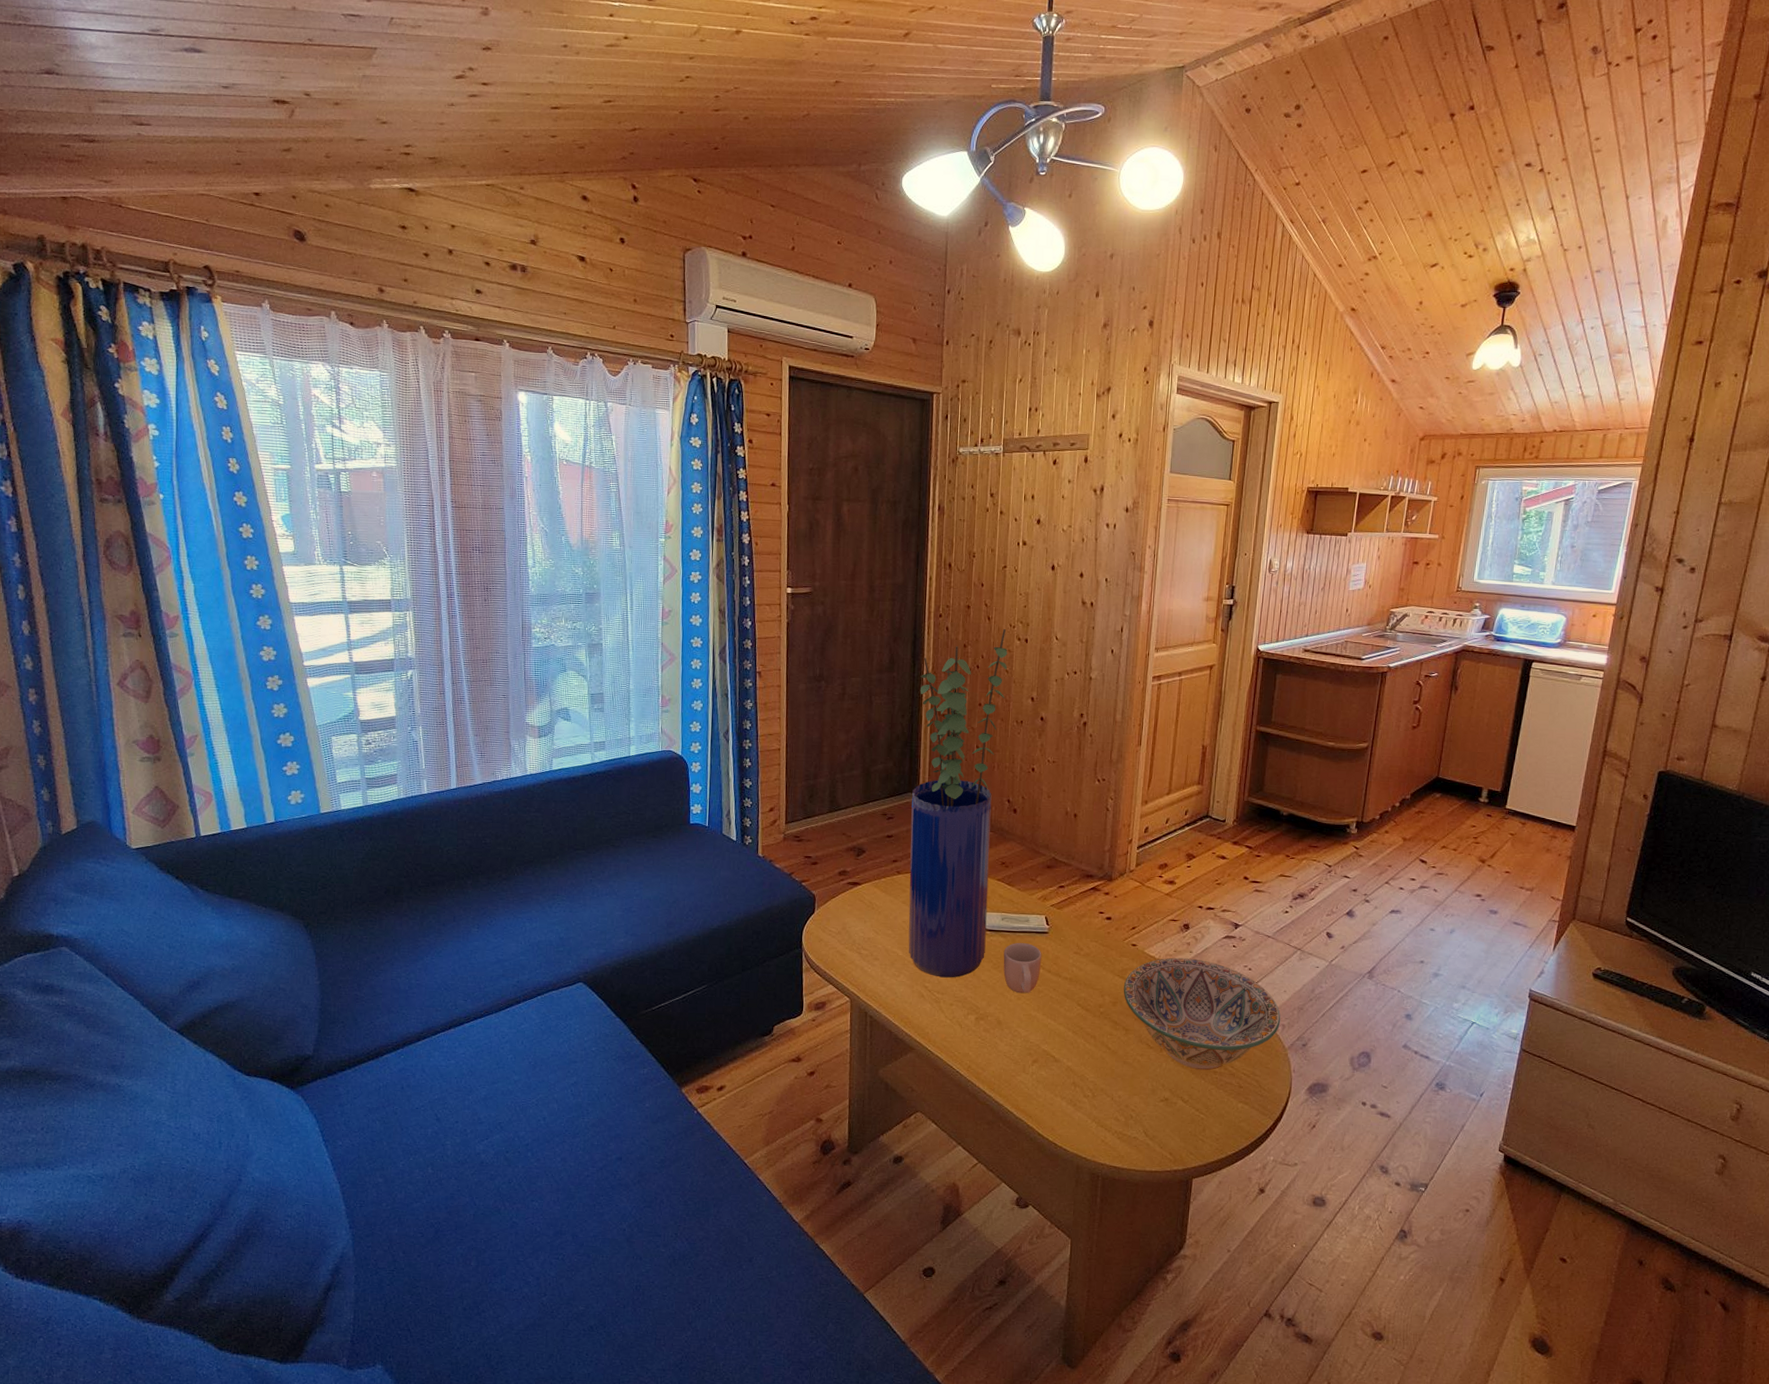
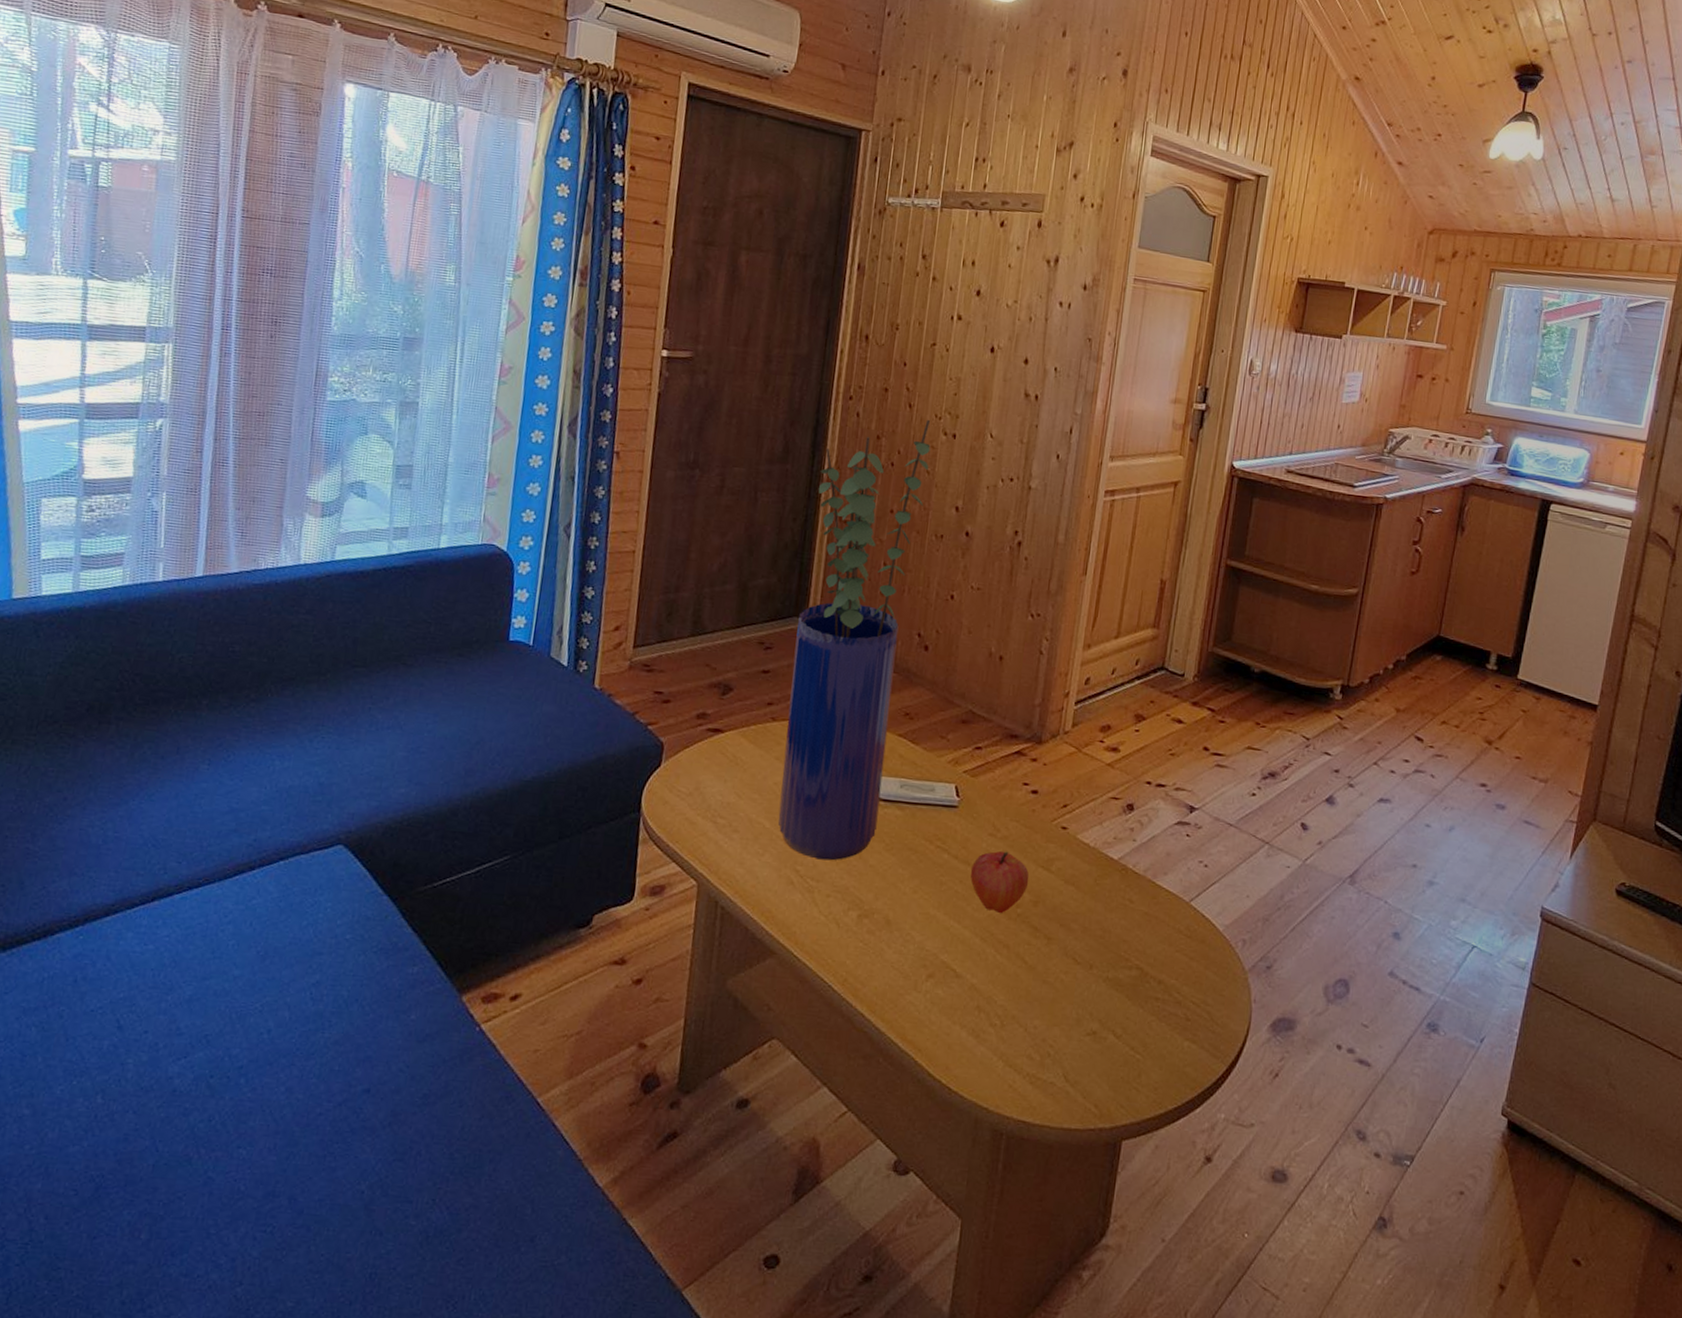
mug: present [1003,942,1042,994] -> none [898,817,948,886]
fruit: none [1062,965,1108,1012] -> present [970,851,1030,913]
decorative bowl: present [1123,957,1281,1071] -> none [1047,846,1242,996]

